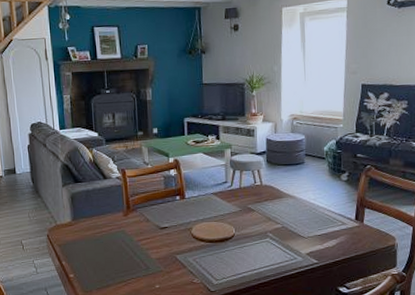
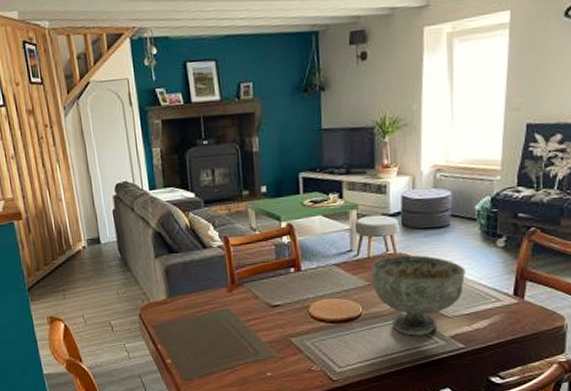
decorative bowl: none [242,186,318,253] -> present [371,255,466,336]

